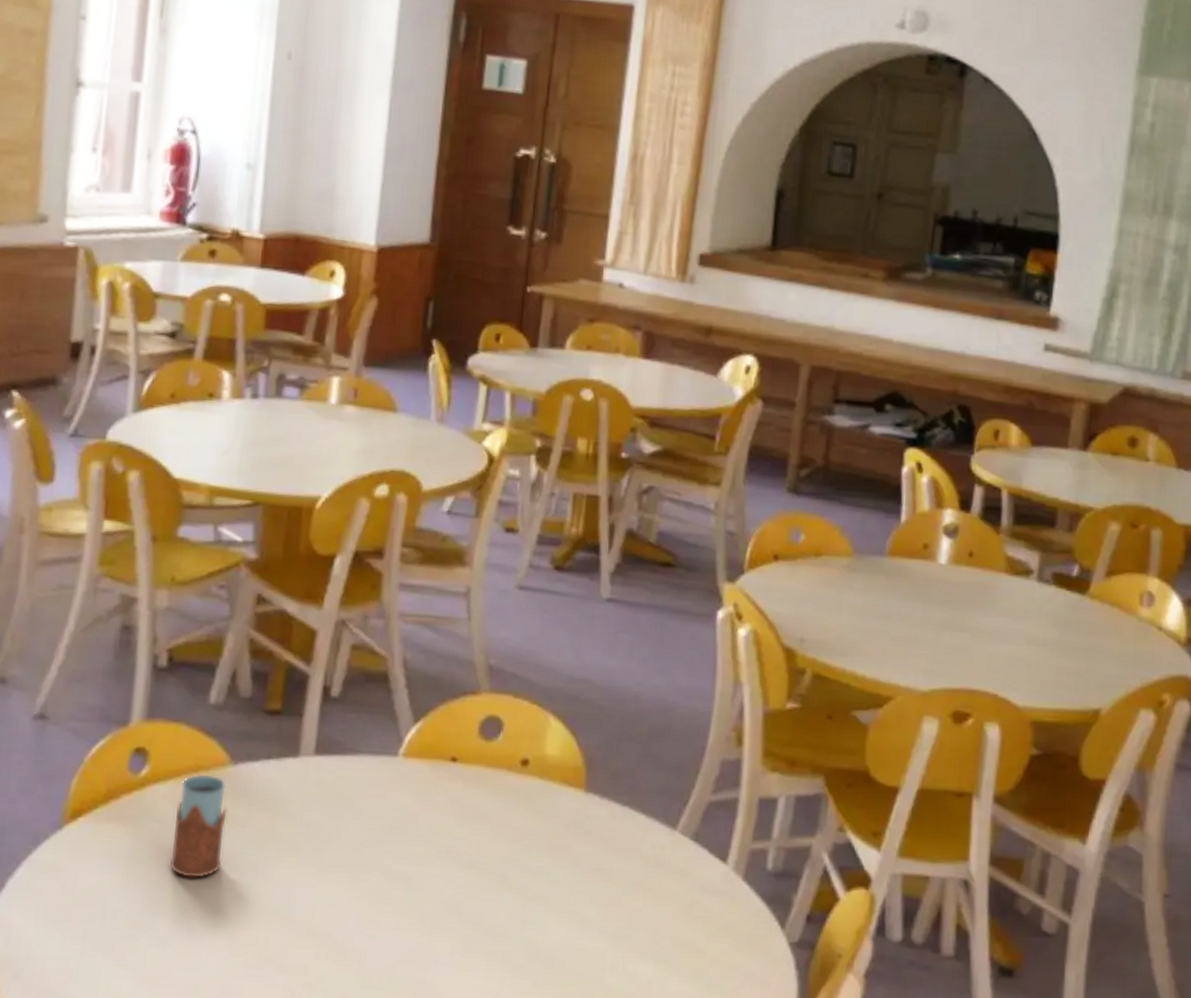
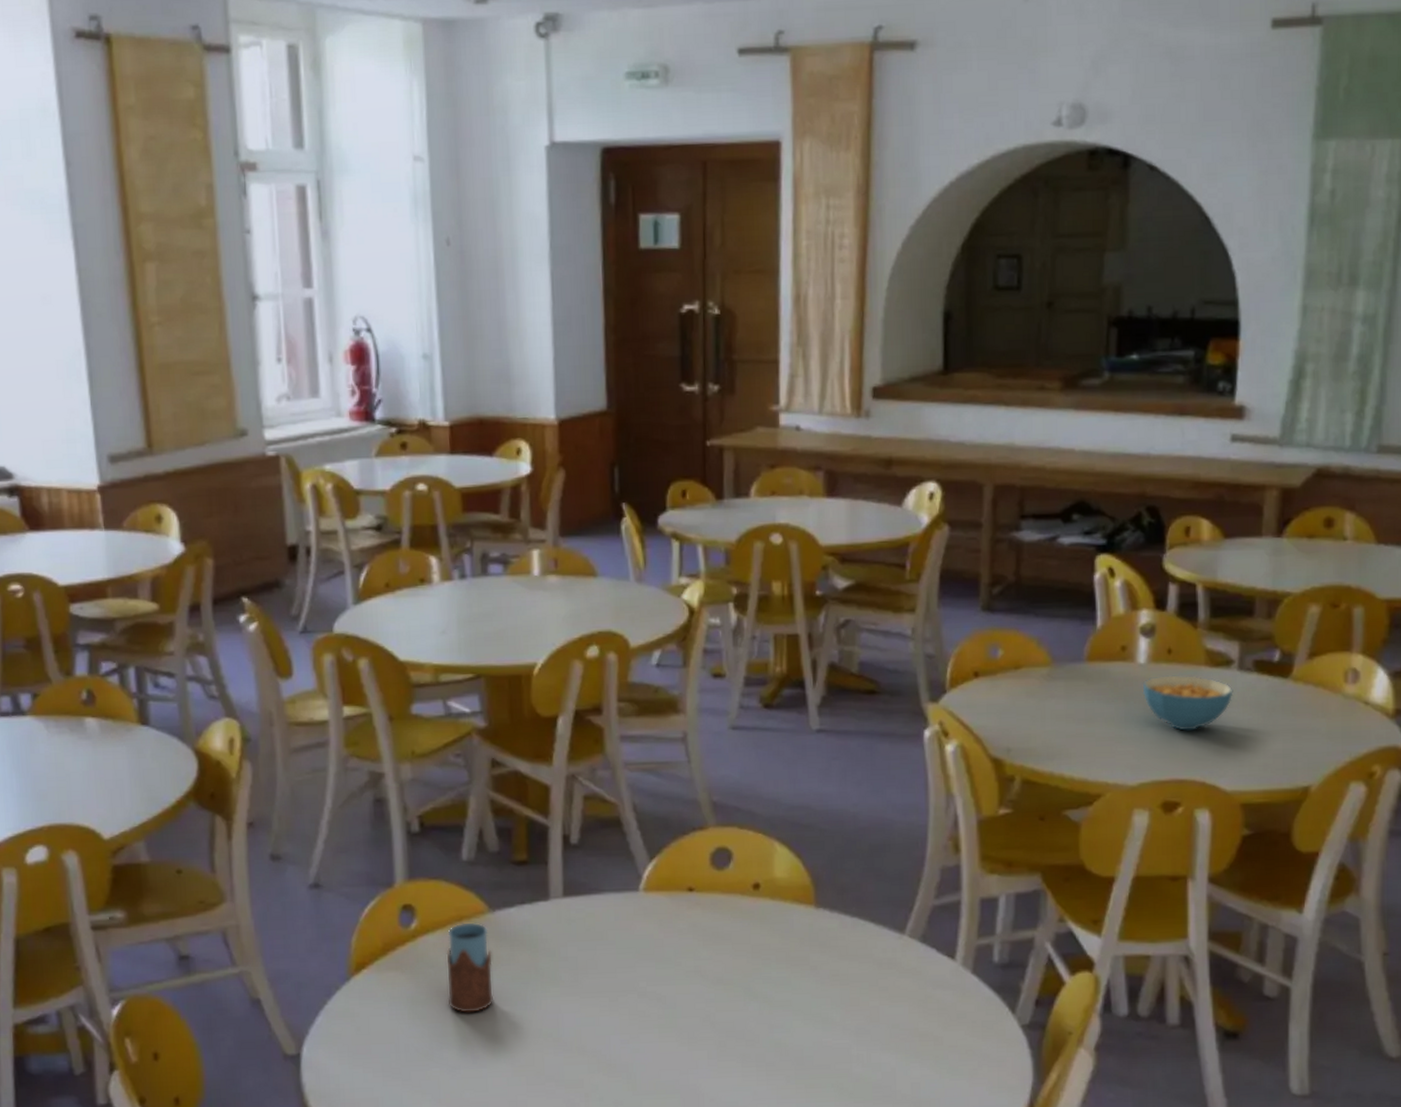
cereal bowl: none [941,579,1031,639] -> present [1142,675,1233,731]

